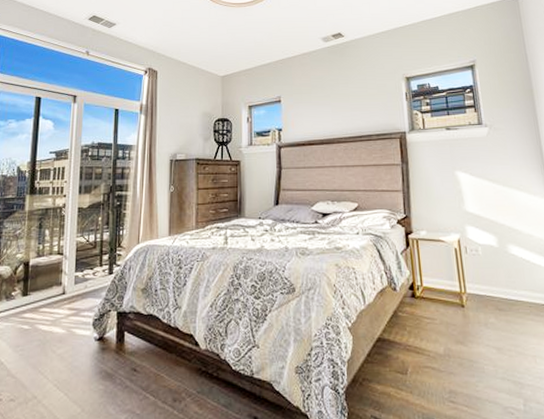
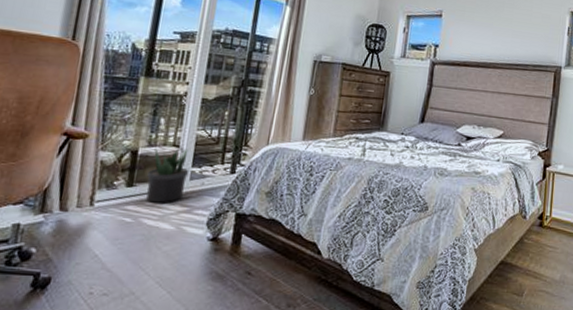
planter: none [38,255,73,309] -> present [146,148,190,203]

